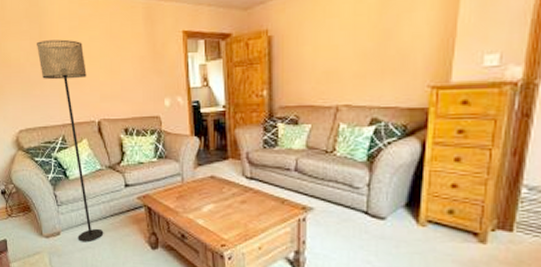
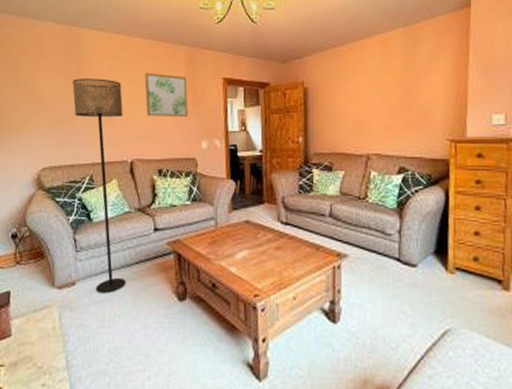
wall art: none [104,30,149,76] -> present [144,73,188,117]

